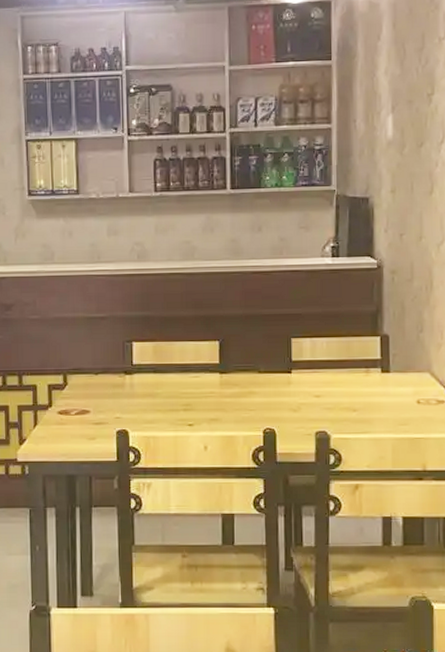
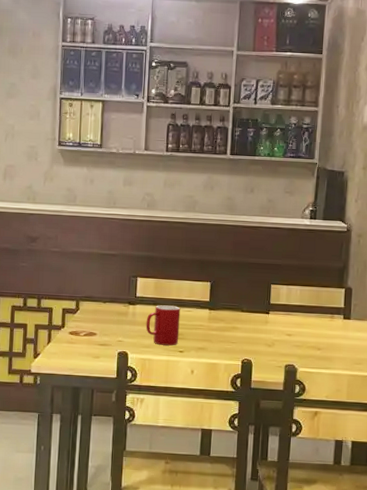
cup: none [146,372,187,419] -> present [146,305,181,346]

